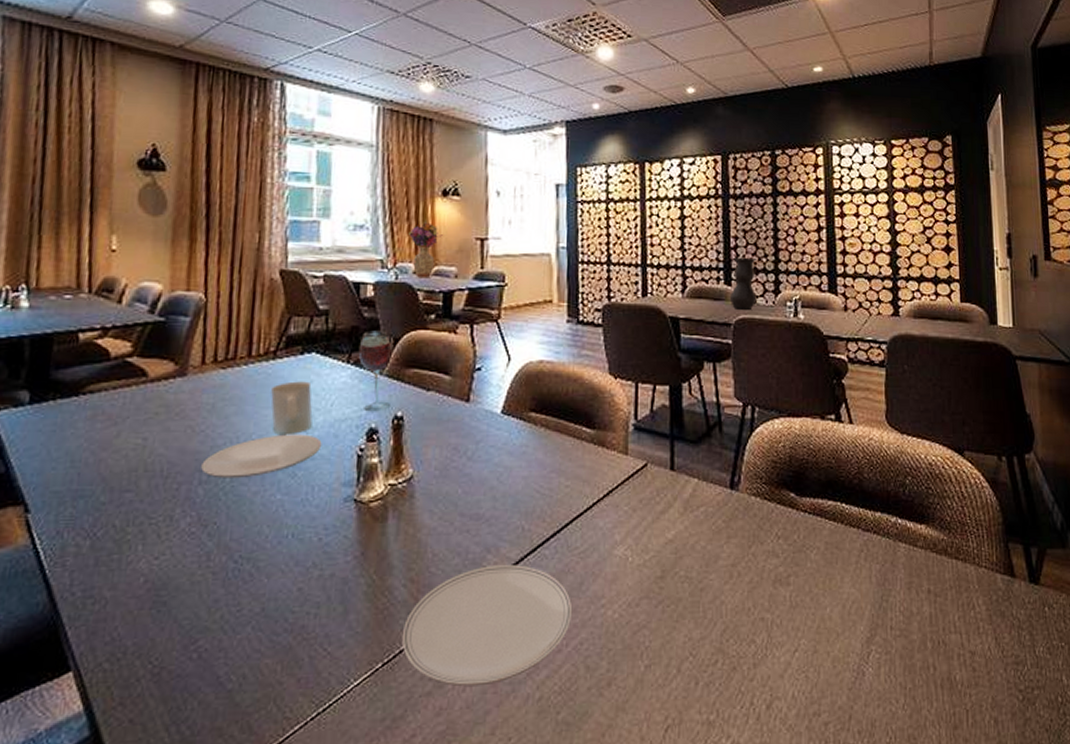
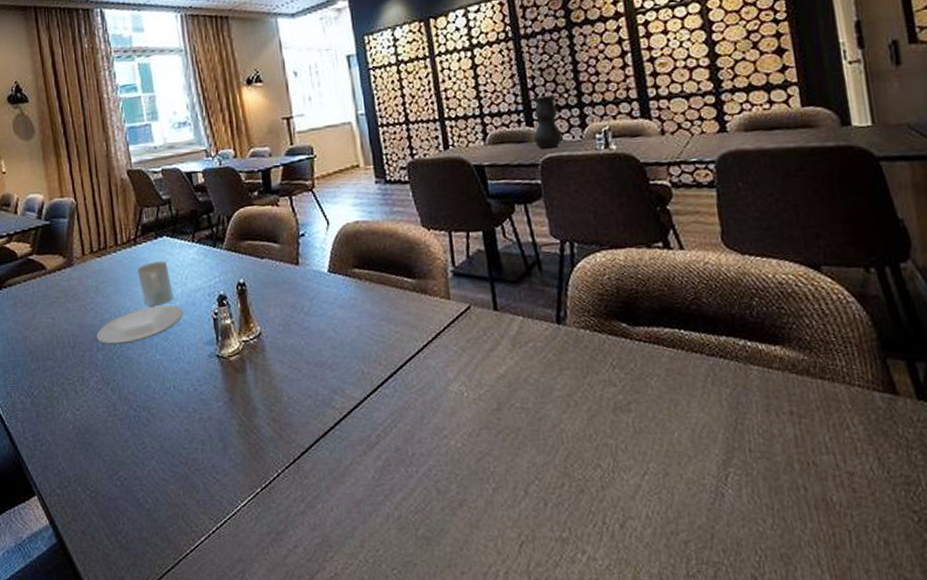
wineglass: present [358,330,392,412] -> none [199,211,234,282]
plate: present [401,565,573,687] -> none [273,403,418,507]
flower arrangement: present [409,221,443,279] -> none [224,109,253,161]

